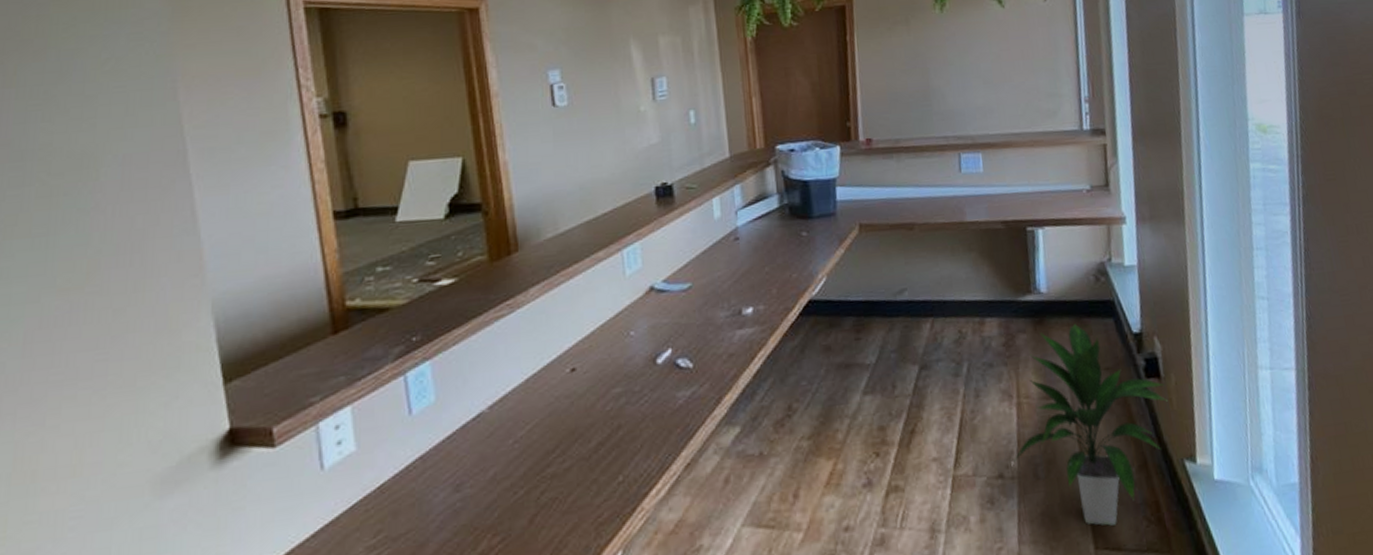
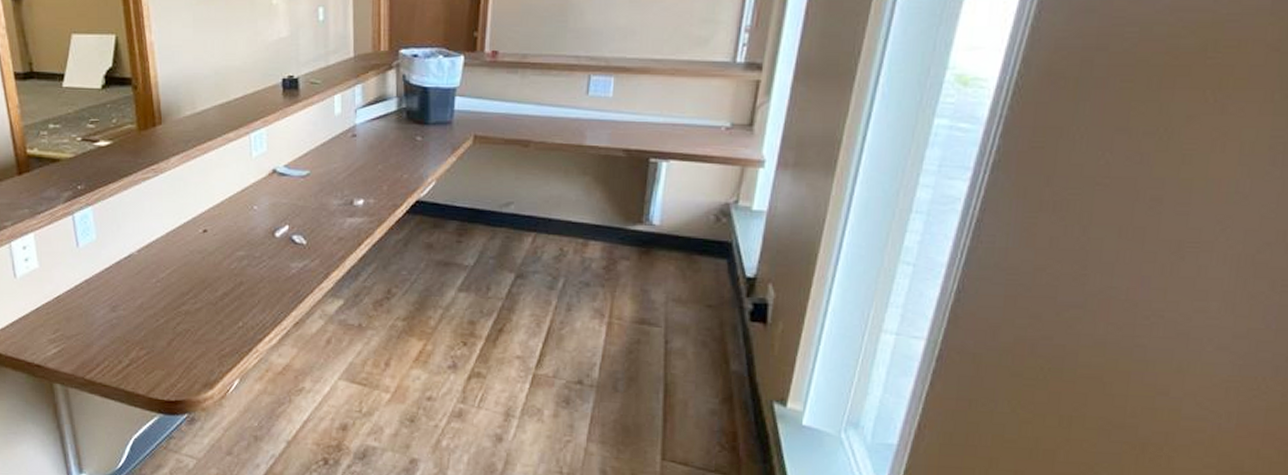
indoor plant: present [1014,324,1168,526] -> none [595,259,770,444]

